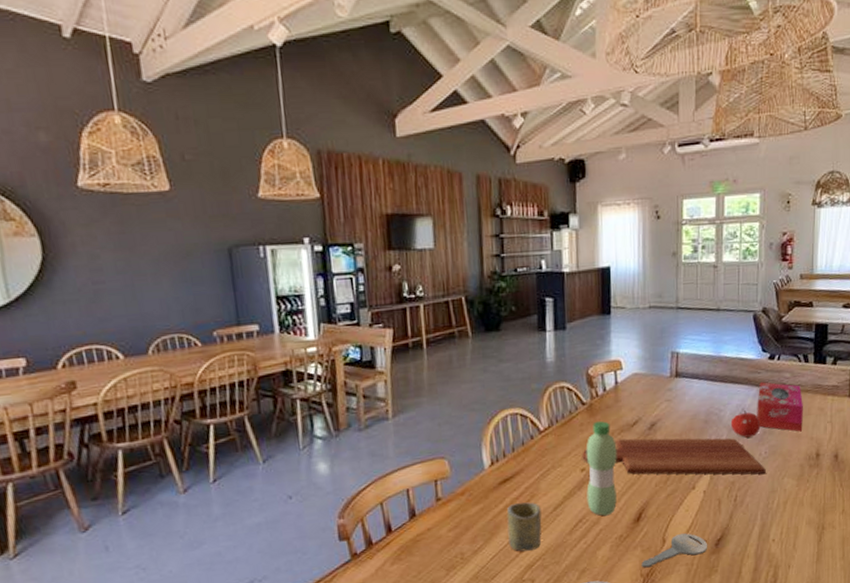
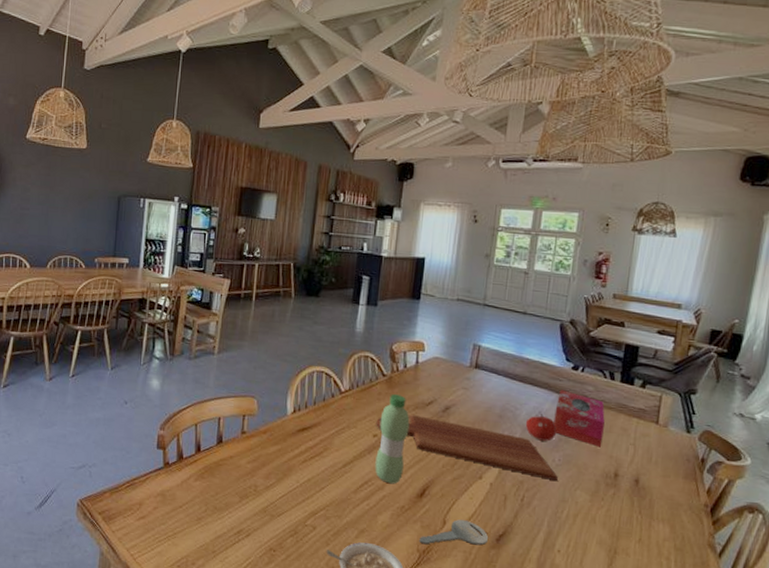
cup: present [506,502,542,552] -> none [298,452,332,499]

